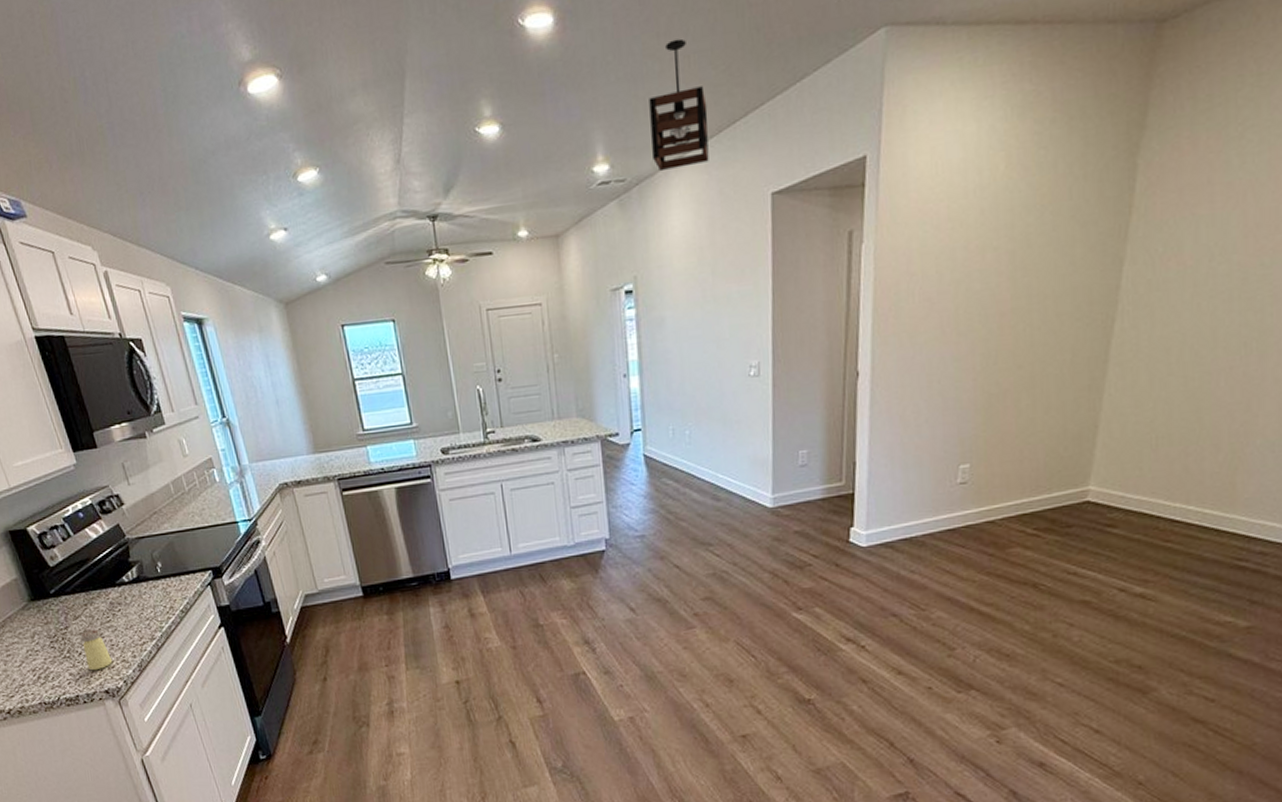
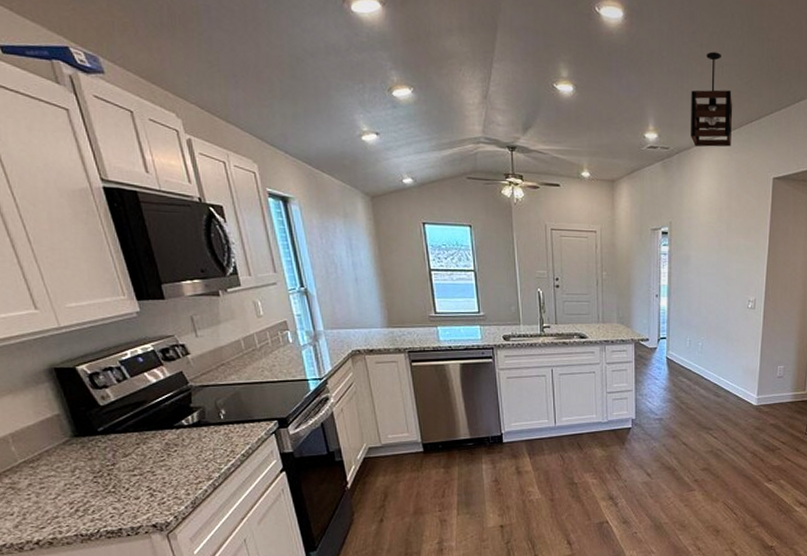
saltshaker: present [81,630,113,671] -> none [130,468,164,506]

